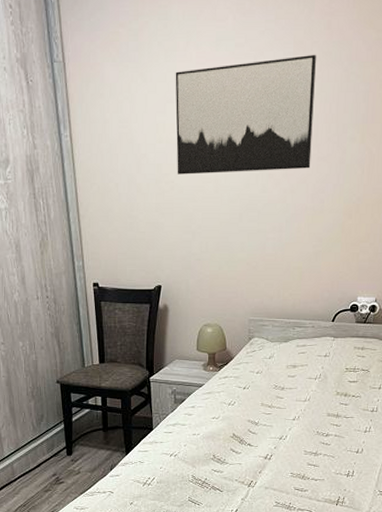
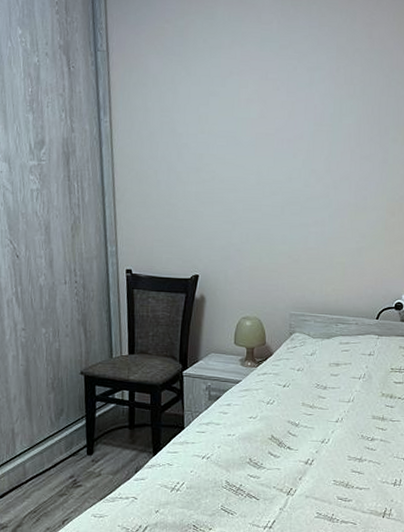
wall art: present [175,54,317,175] -> none [218,60,359,167]

